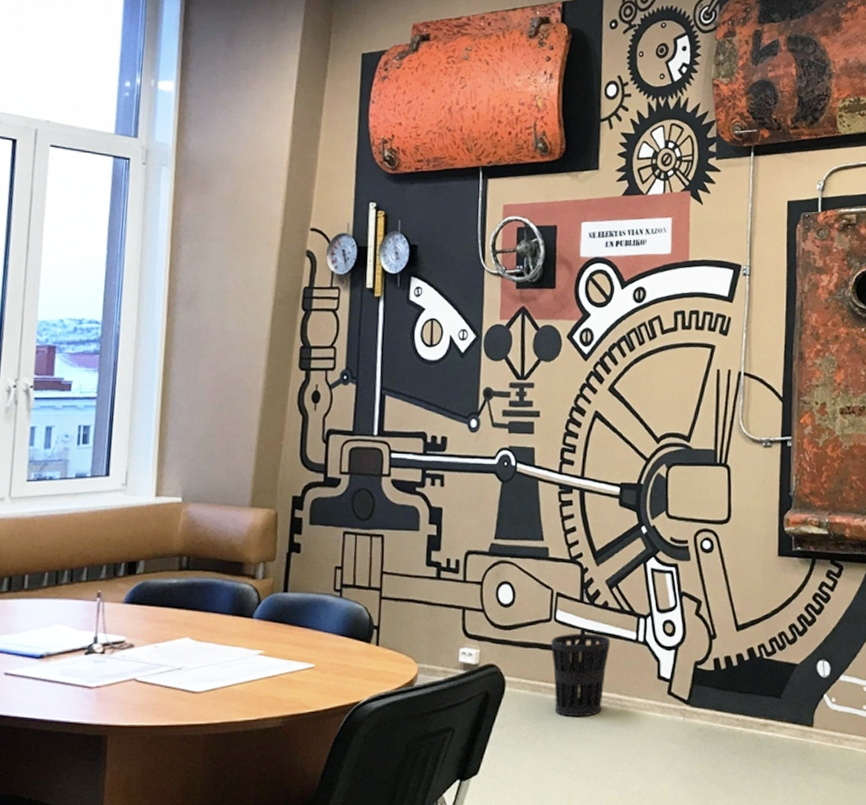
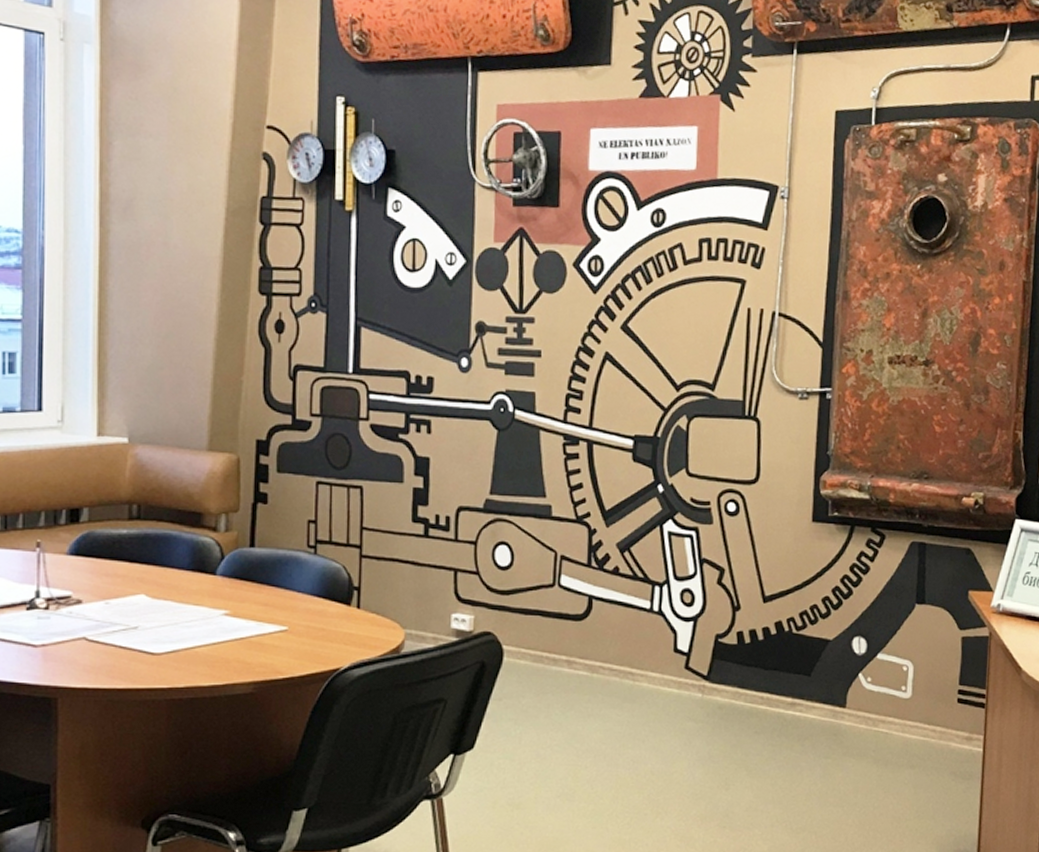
wastebasket: present [550,633,611,717] -> none [554,601,622,691]

